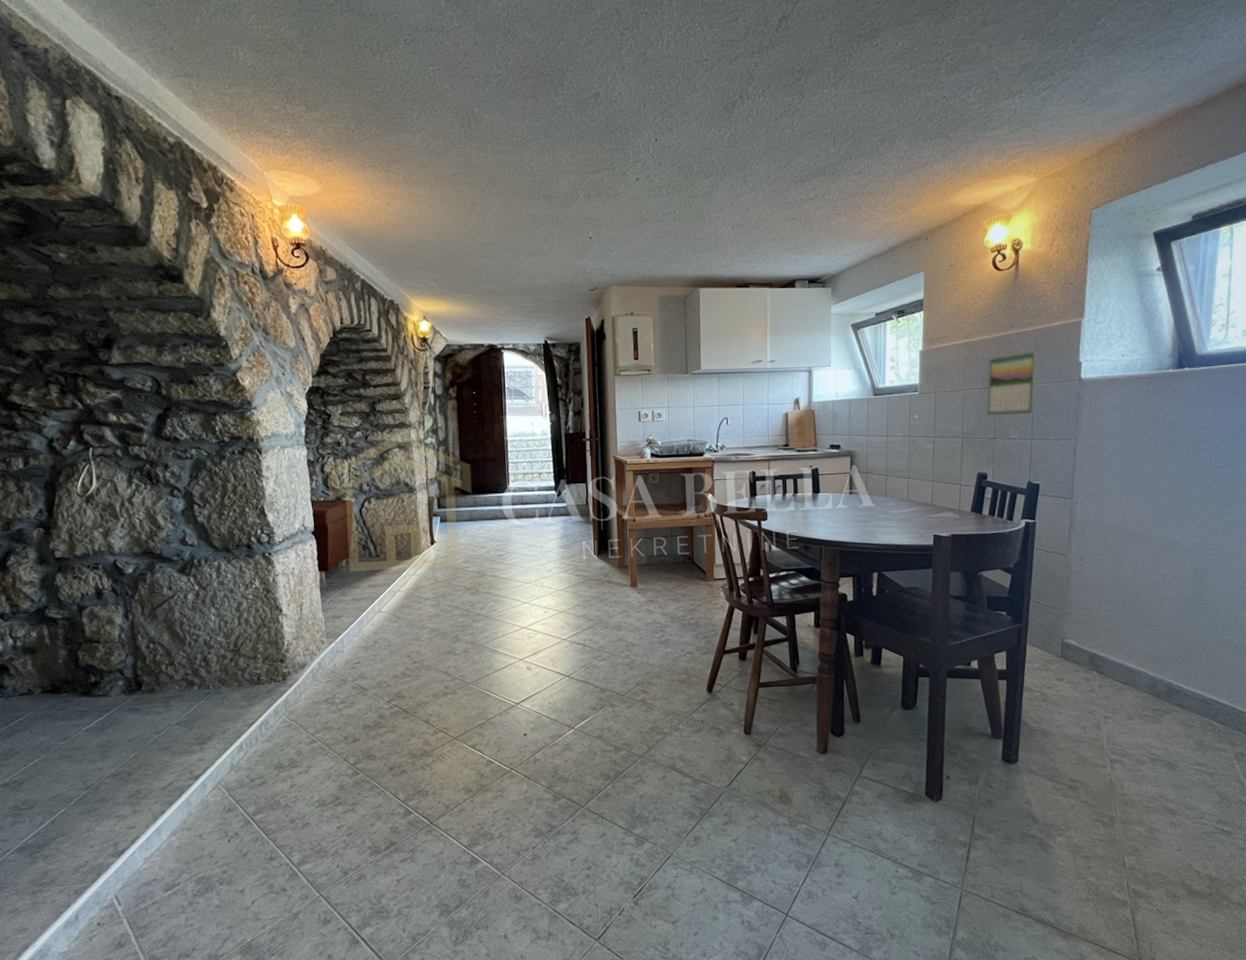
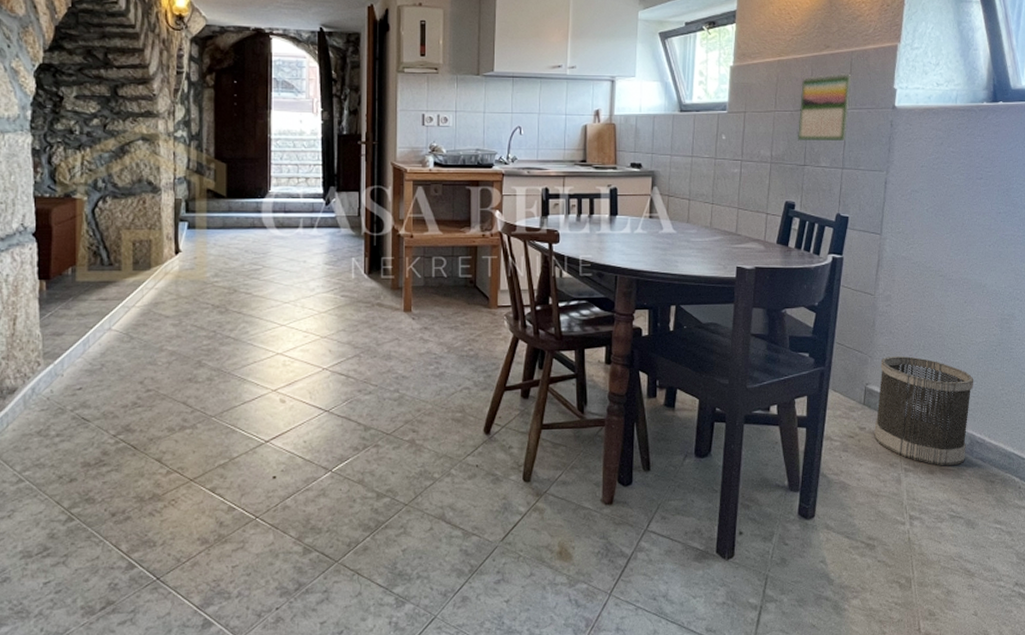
wastebasket: none [1072,611,1170,713] -> present [874,355,974,466]

